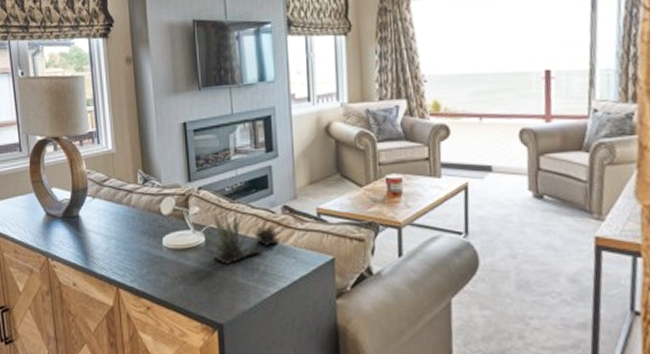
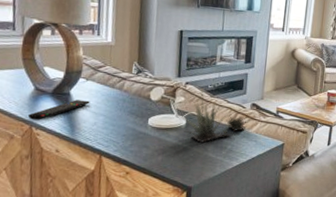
remote control: none [44,222,100,250] -> present [28,99,90,120]

